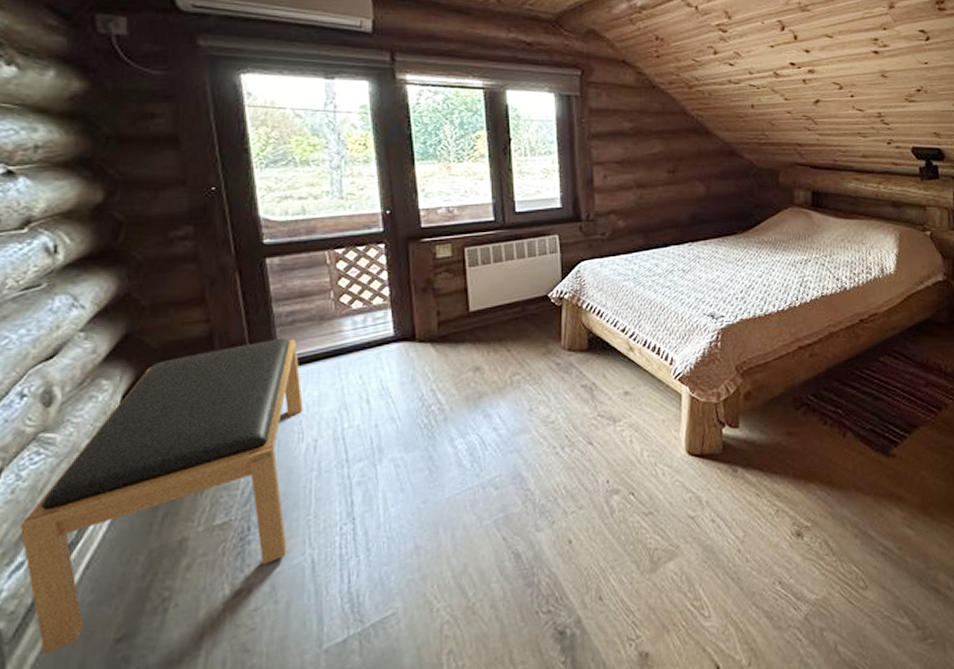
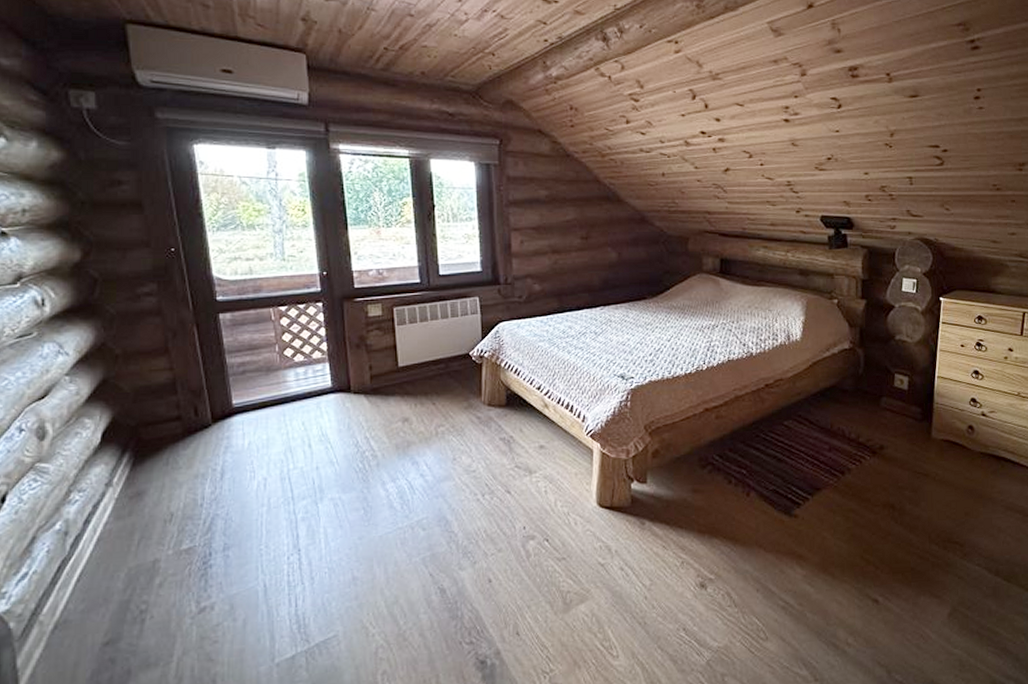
bench: present [20,338,303,655] -> none [23,386,254,652]

